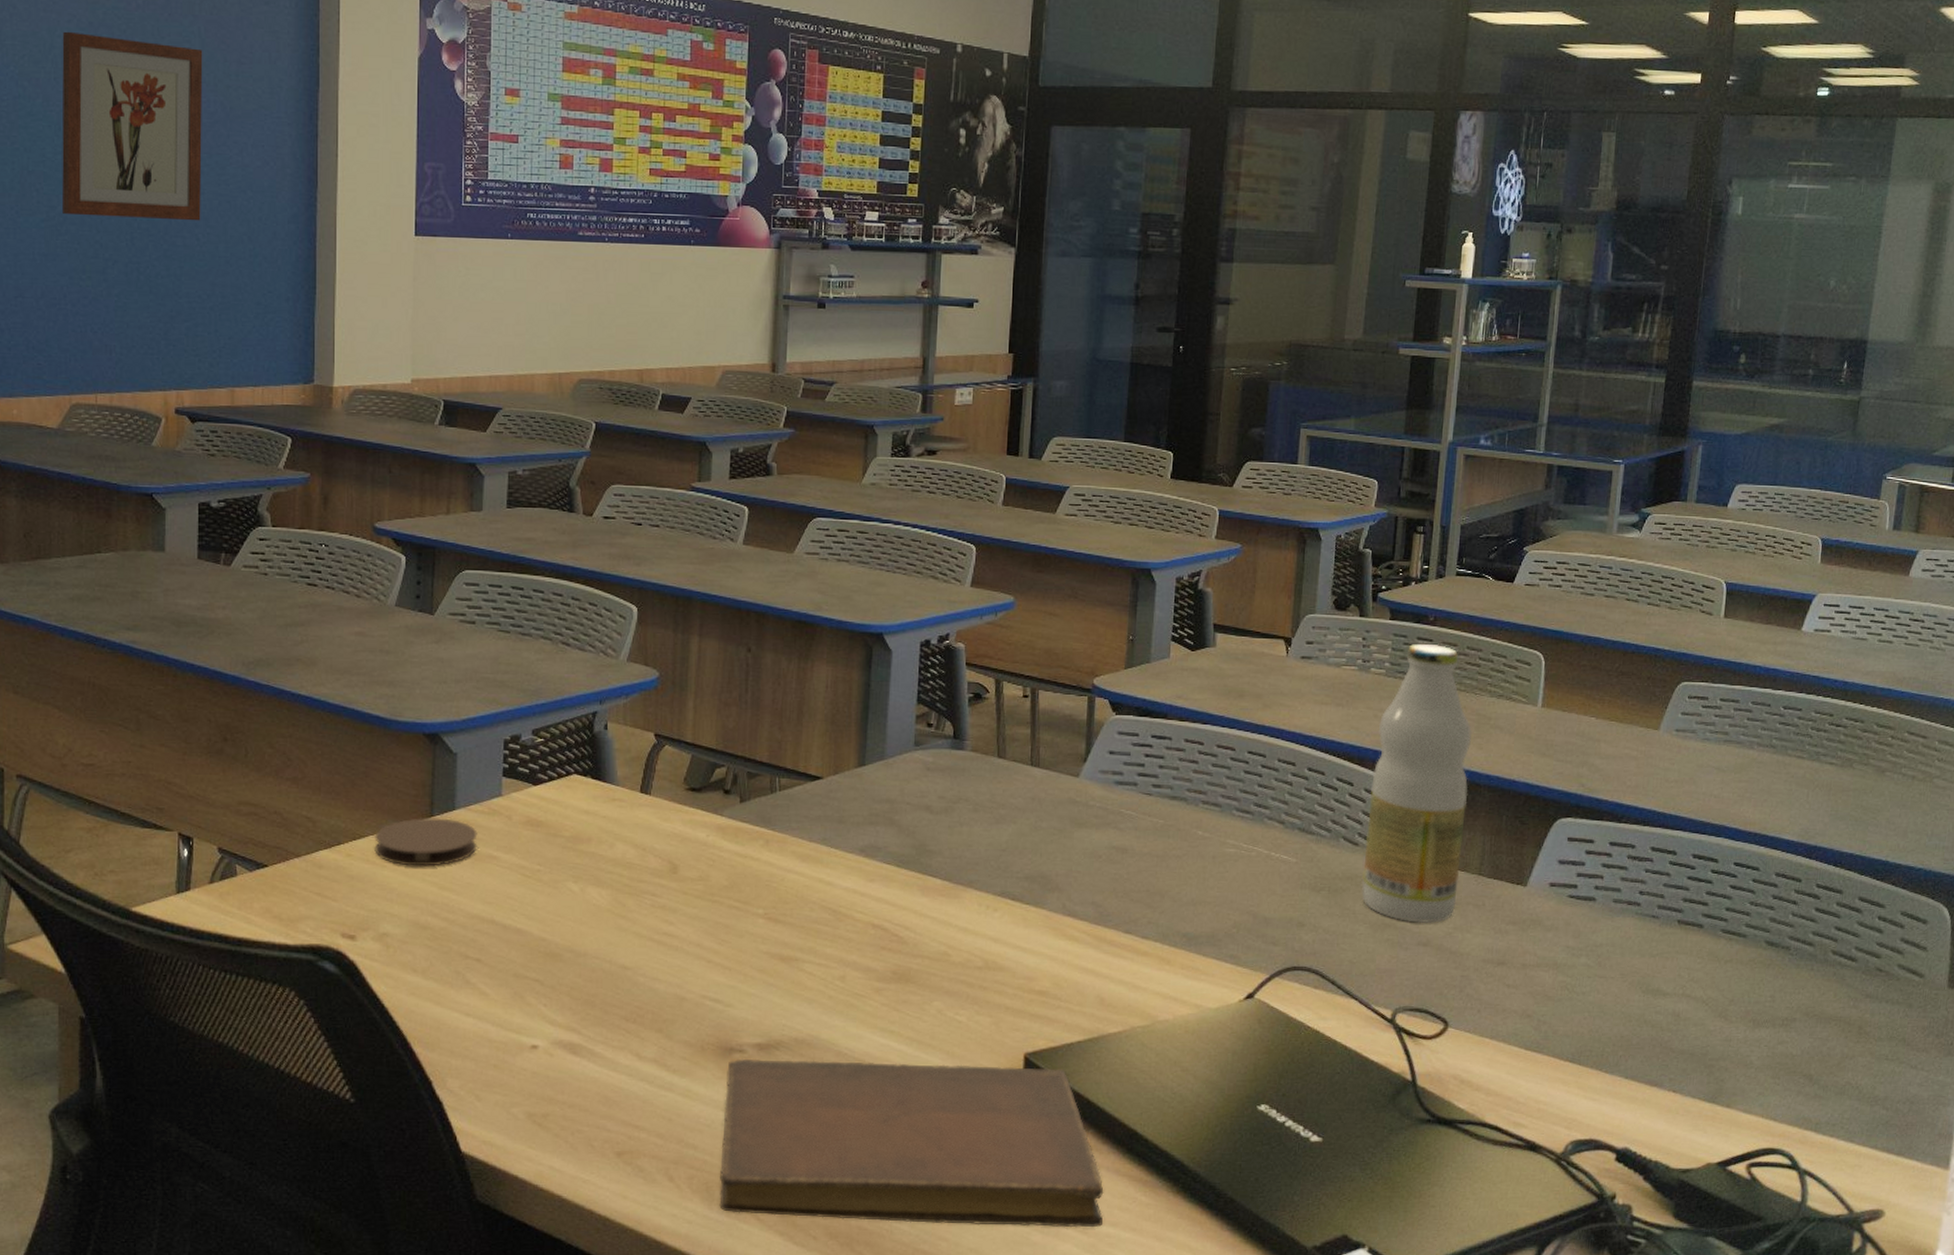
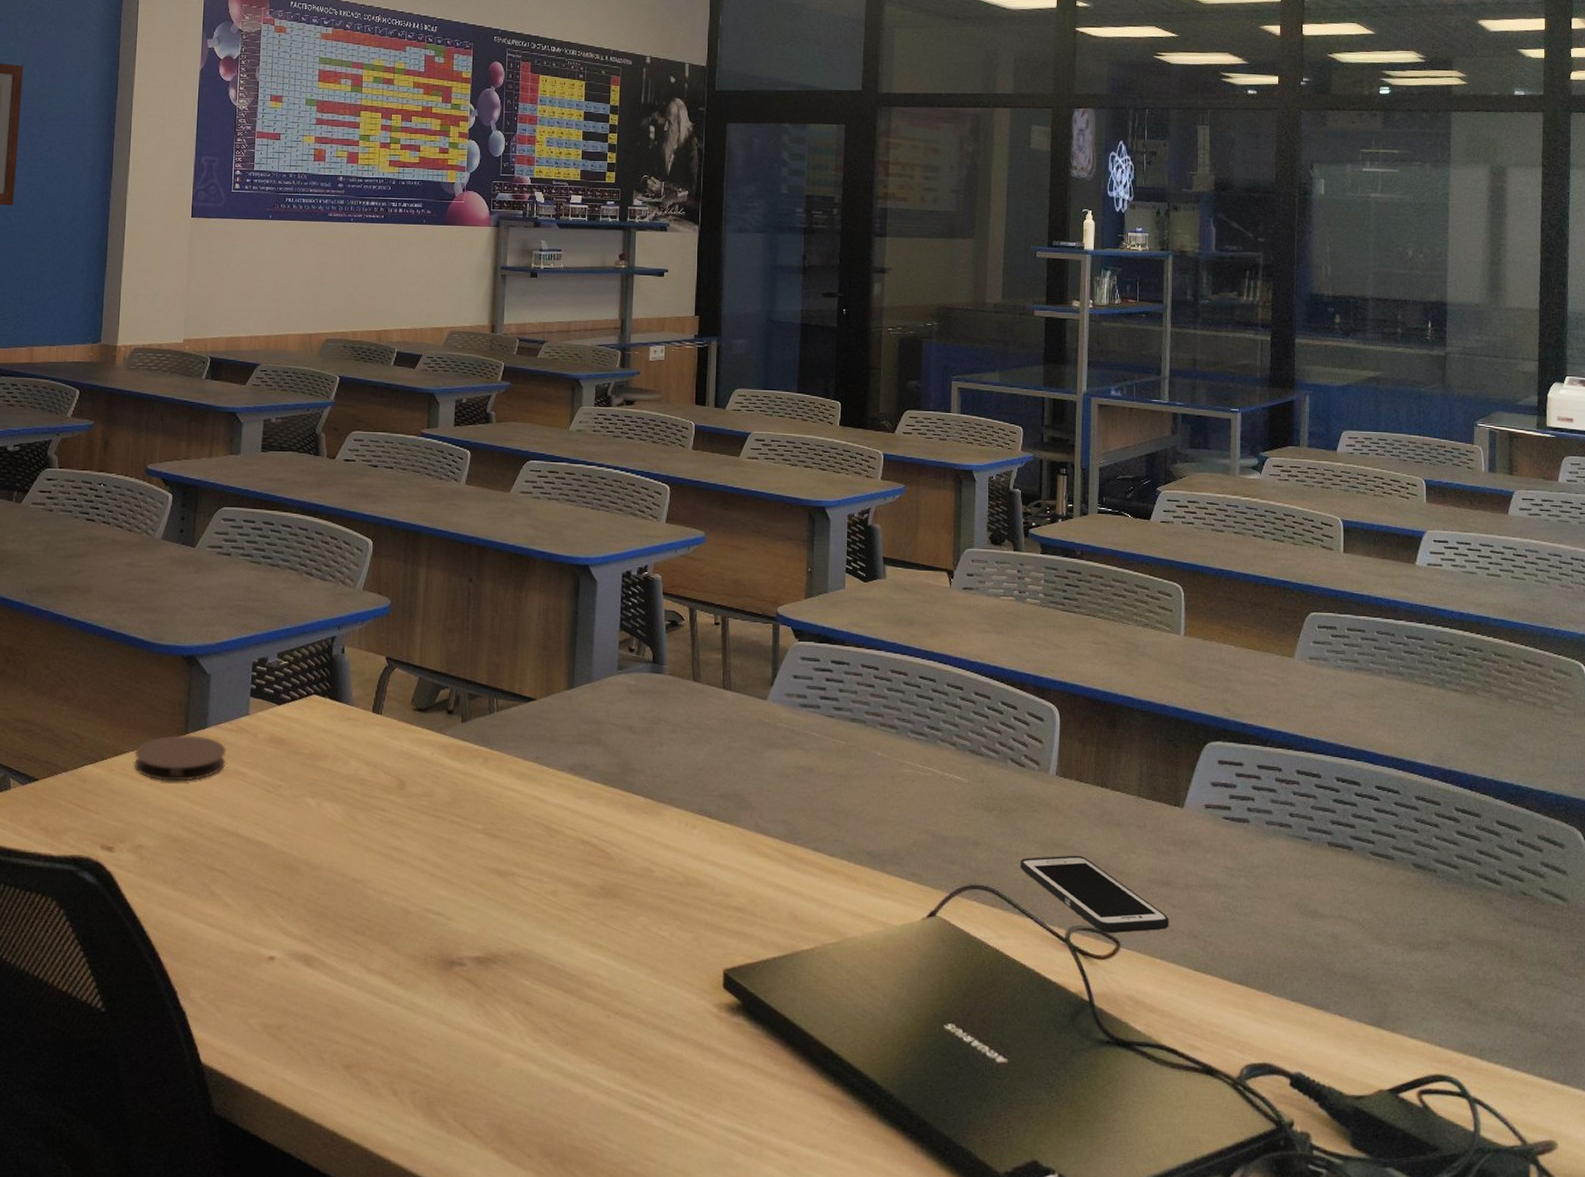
notebook: present [719,1058,1104,1228] -> none [440,971,803,1149]
cell phone: none [1346,935,1502,1013] -> present [1020,855,1169,933]
bottle: present [1361,643,1472,923] -> none [1030,575,1123,843]

